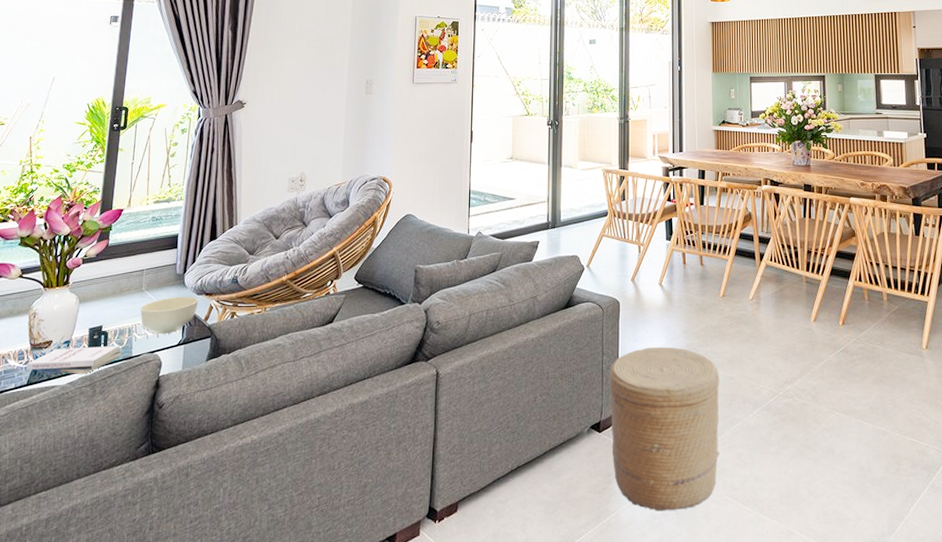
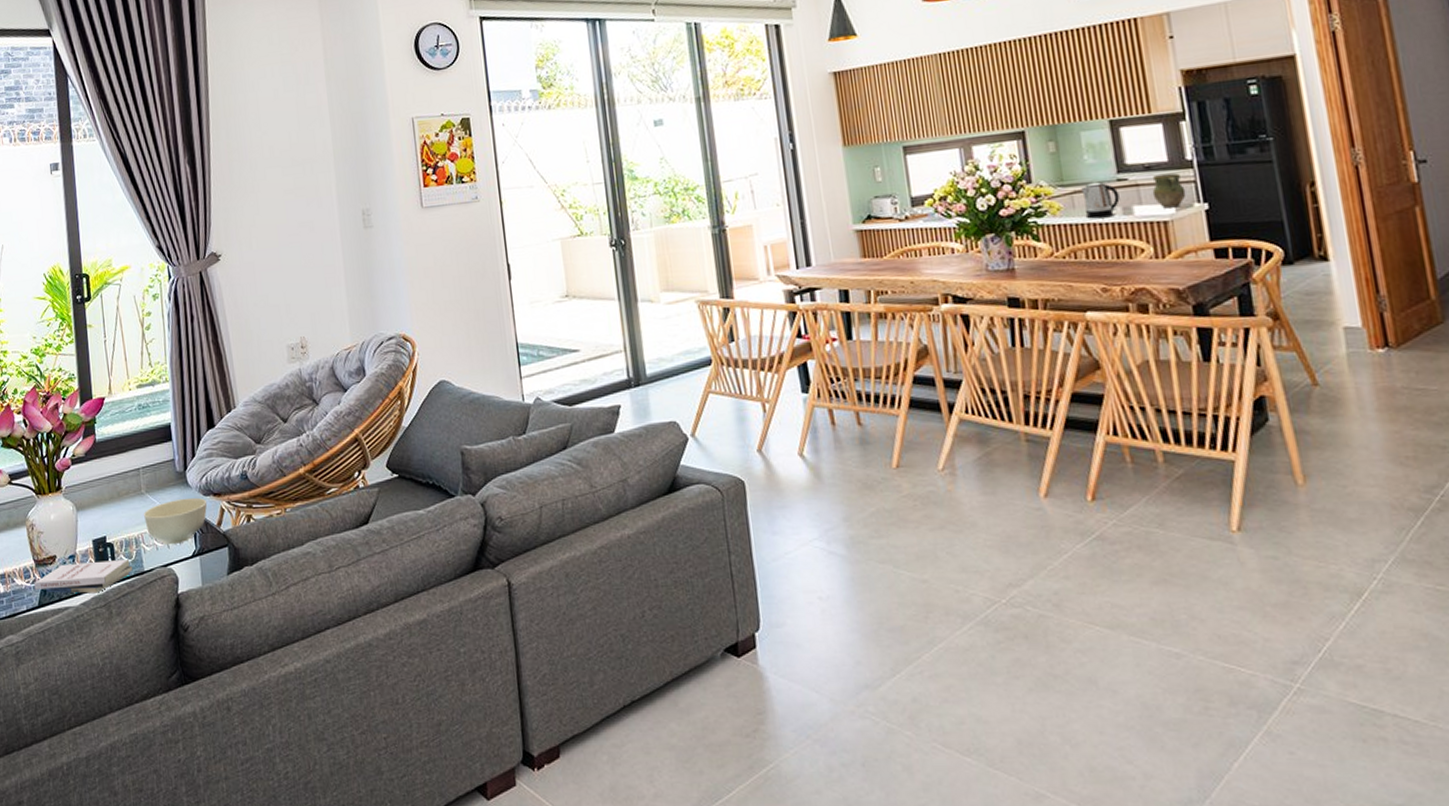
basket: present [608,346,719,511] -> none [741,540,918,762]
kettle: none [855,113,876,137] -> present [1081,181,1120,219]
ceramic jug: none [895,113,915,135] -> present [1152,173,1187,209]

